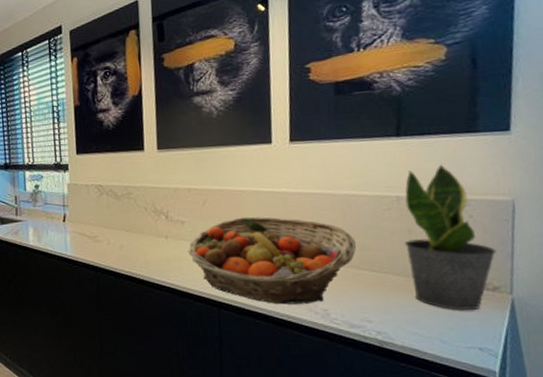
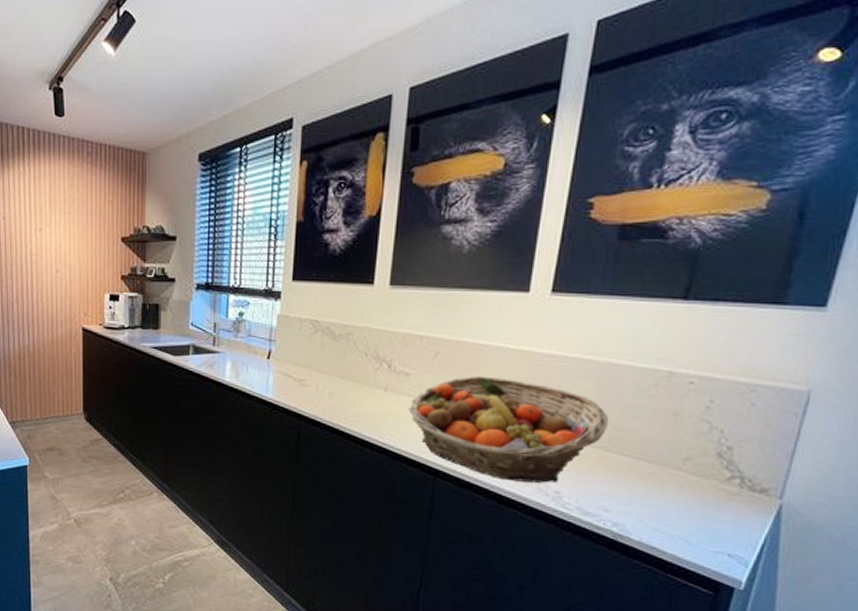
potted plant: present [404,164,497,311] -> none [666,339,775,513]

